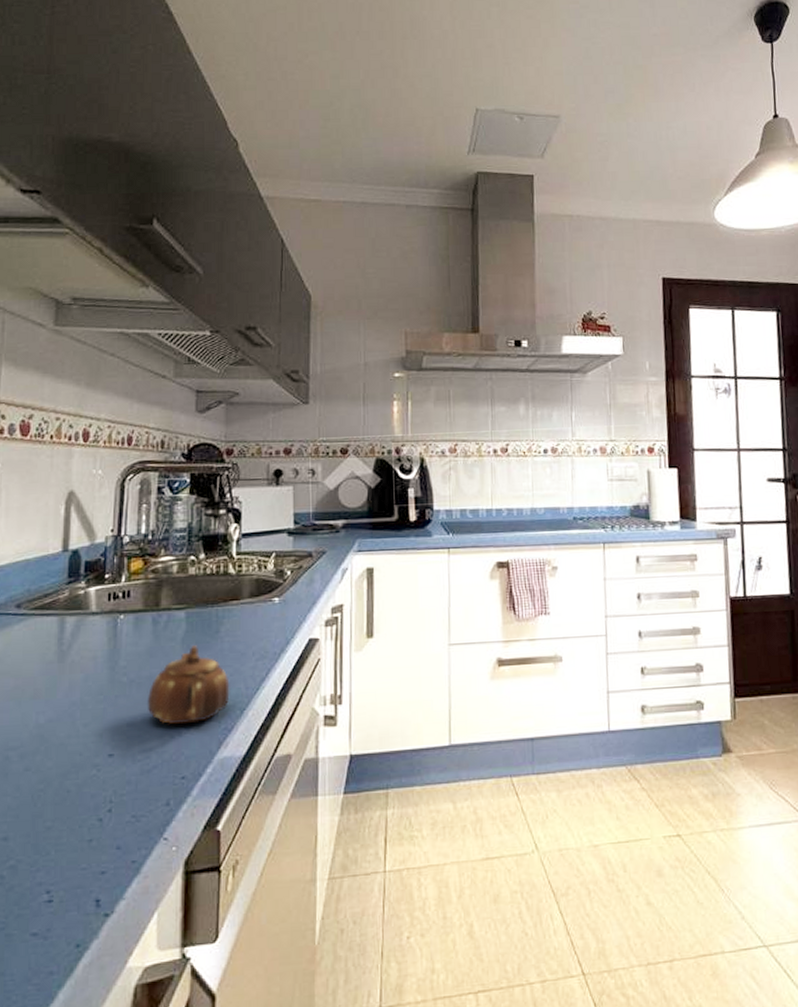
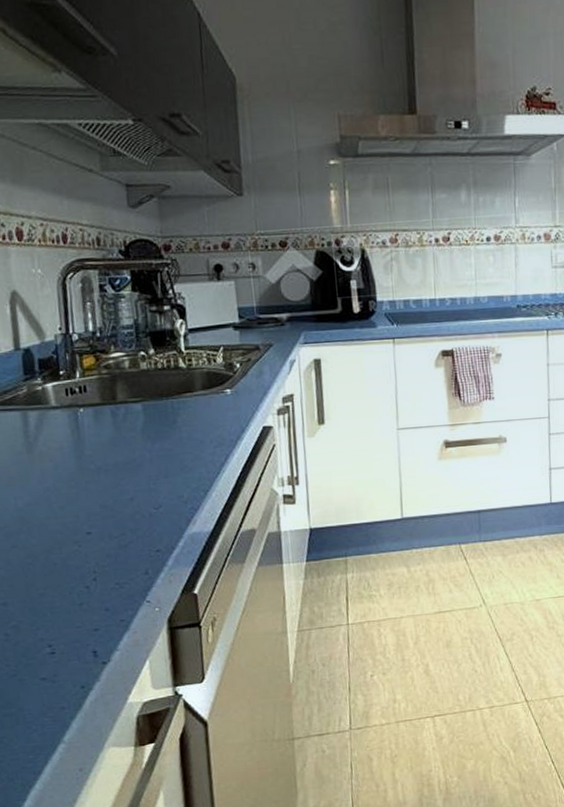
teapot: present [147,645,230,724] -> none [115,435,193,505]

